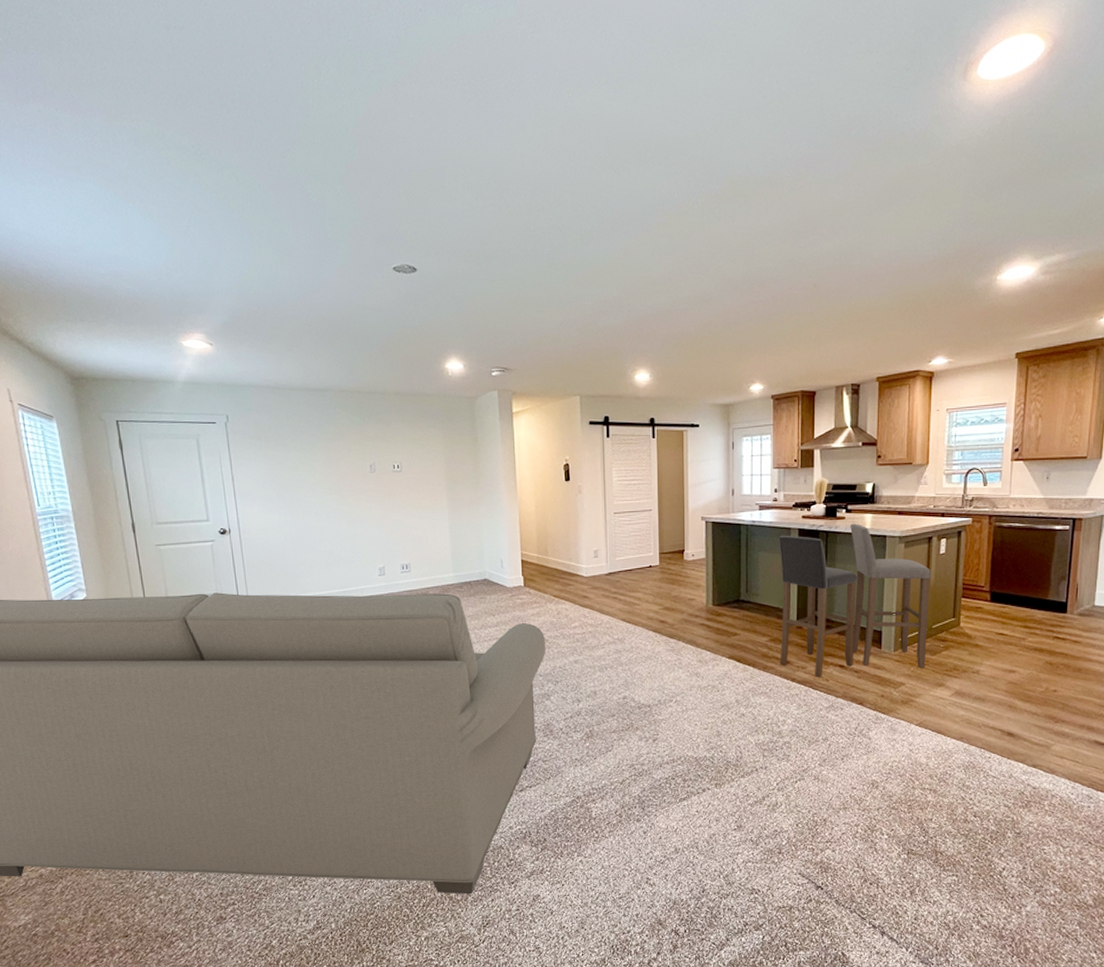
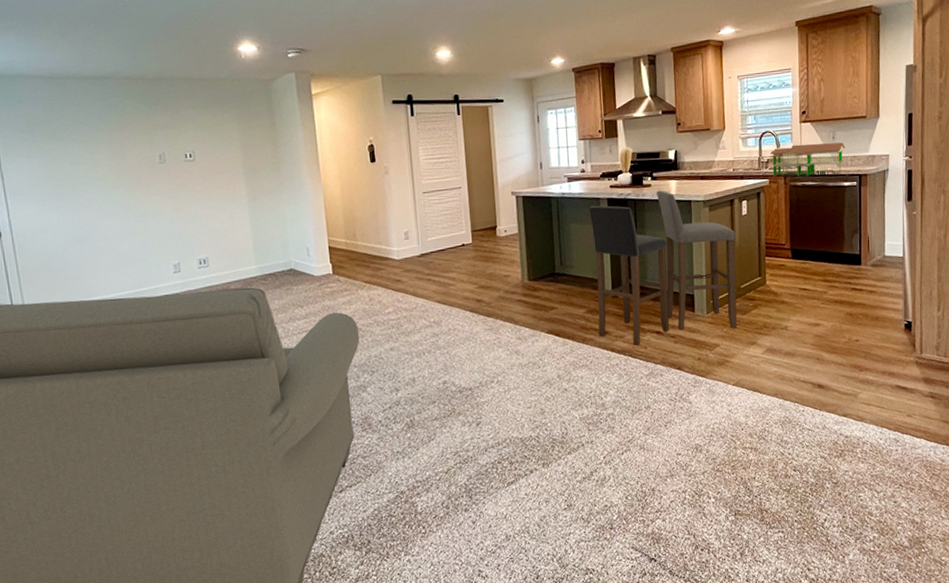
dish rack: none [975,483,1060,517] -> present [769,142,845,177]

